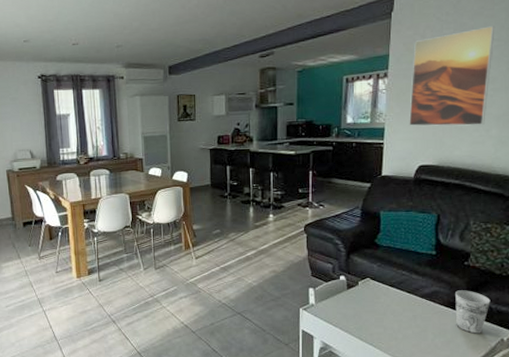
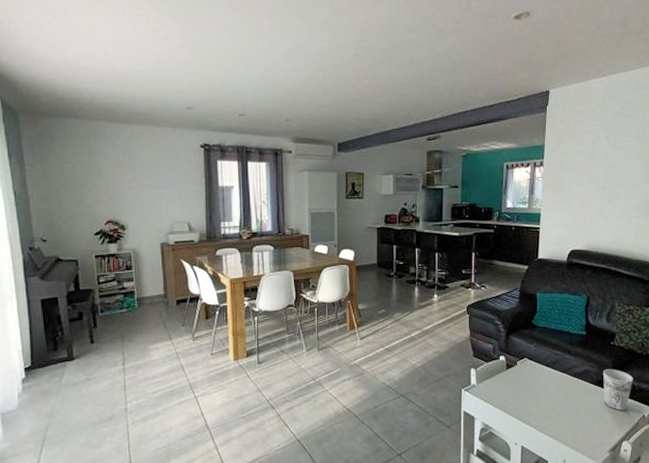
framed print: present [409,26,495,126] -> none [562,125,634,214]

